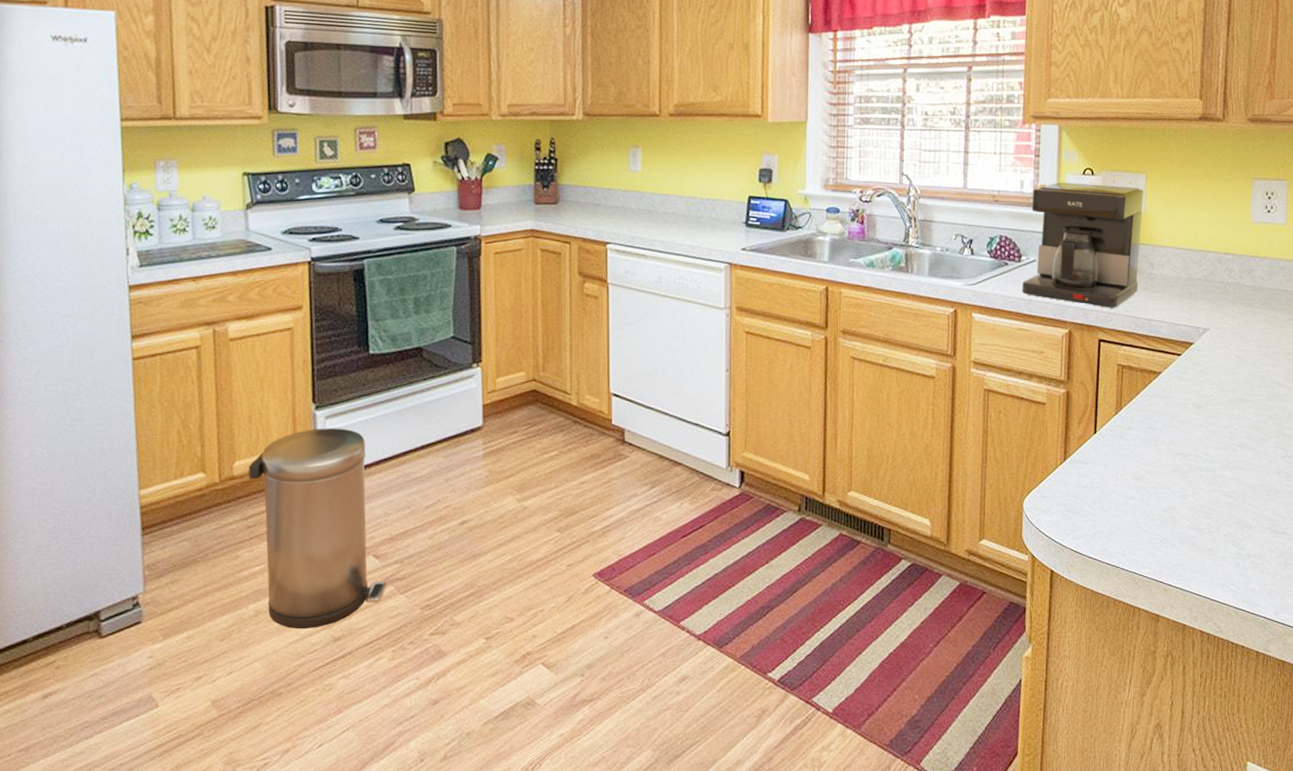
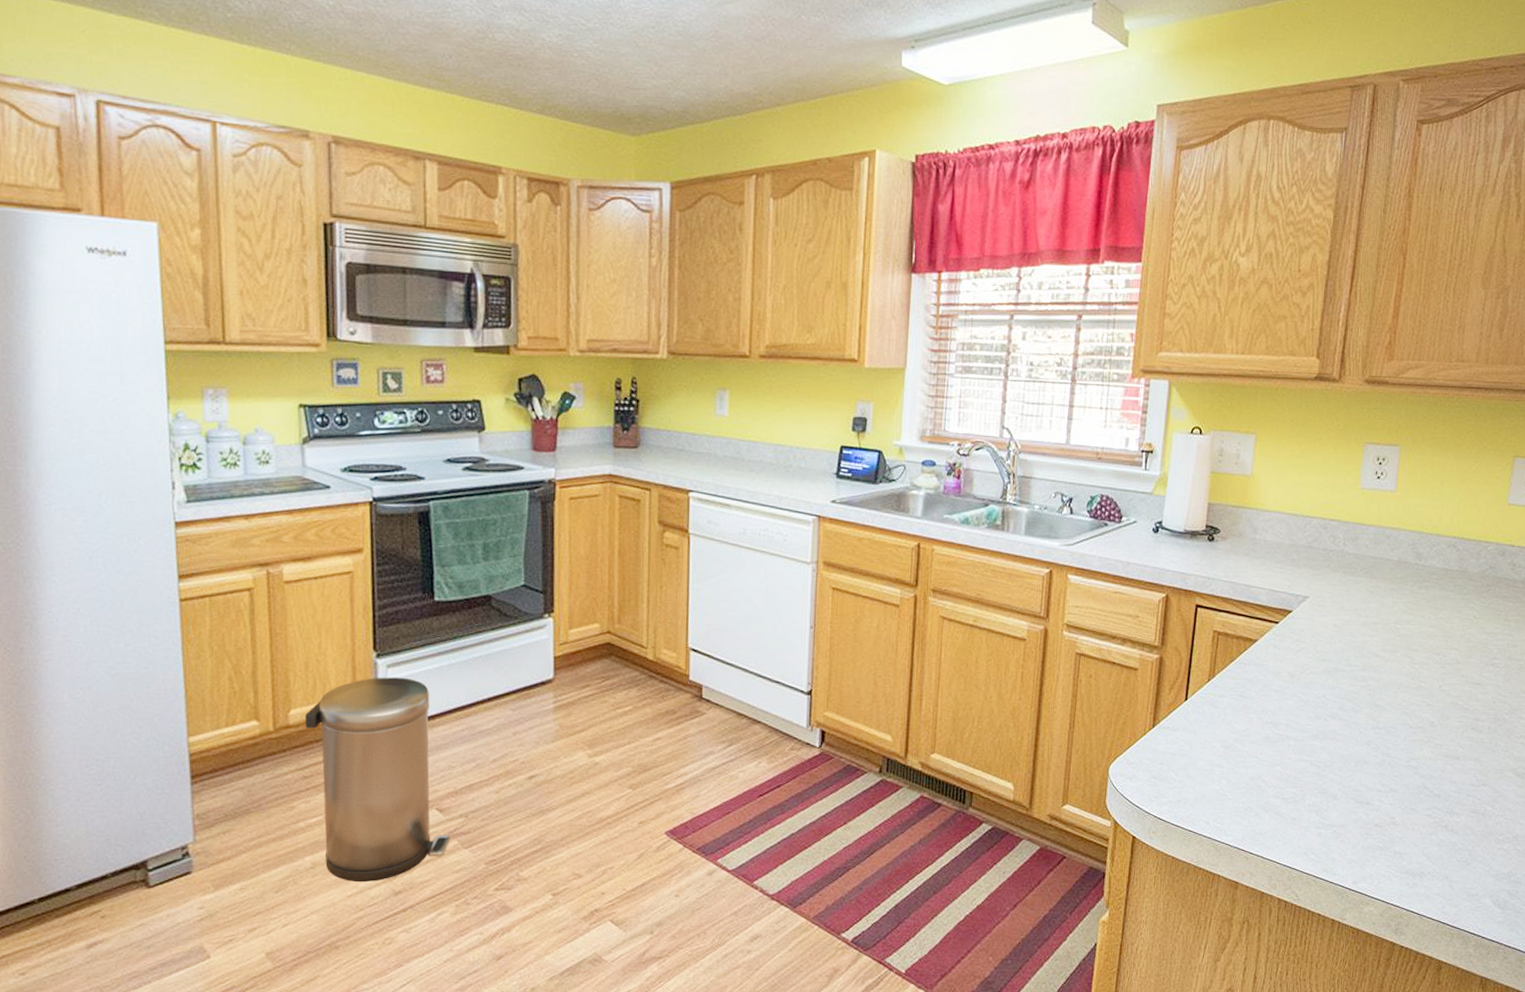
coffee maker: present [1022,182,1144,308] -> none [1121,441,1252,573]

